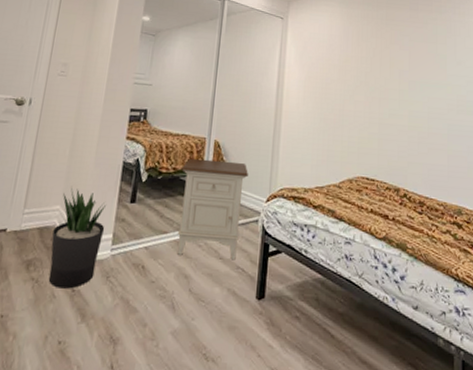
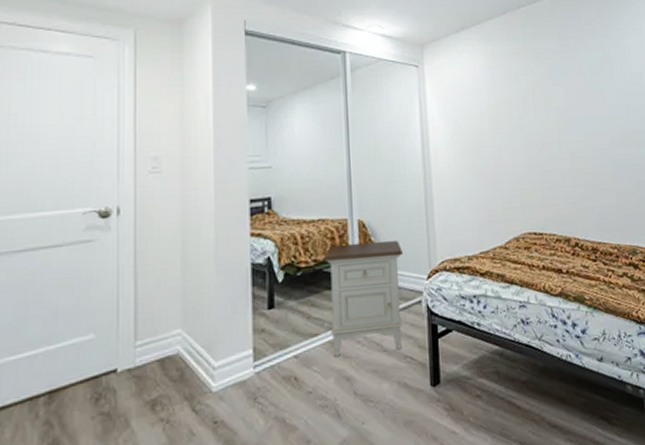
planter: present [48,187,105,289] -> none [178,304,242,424]

